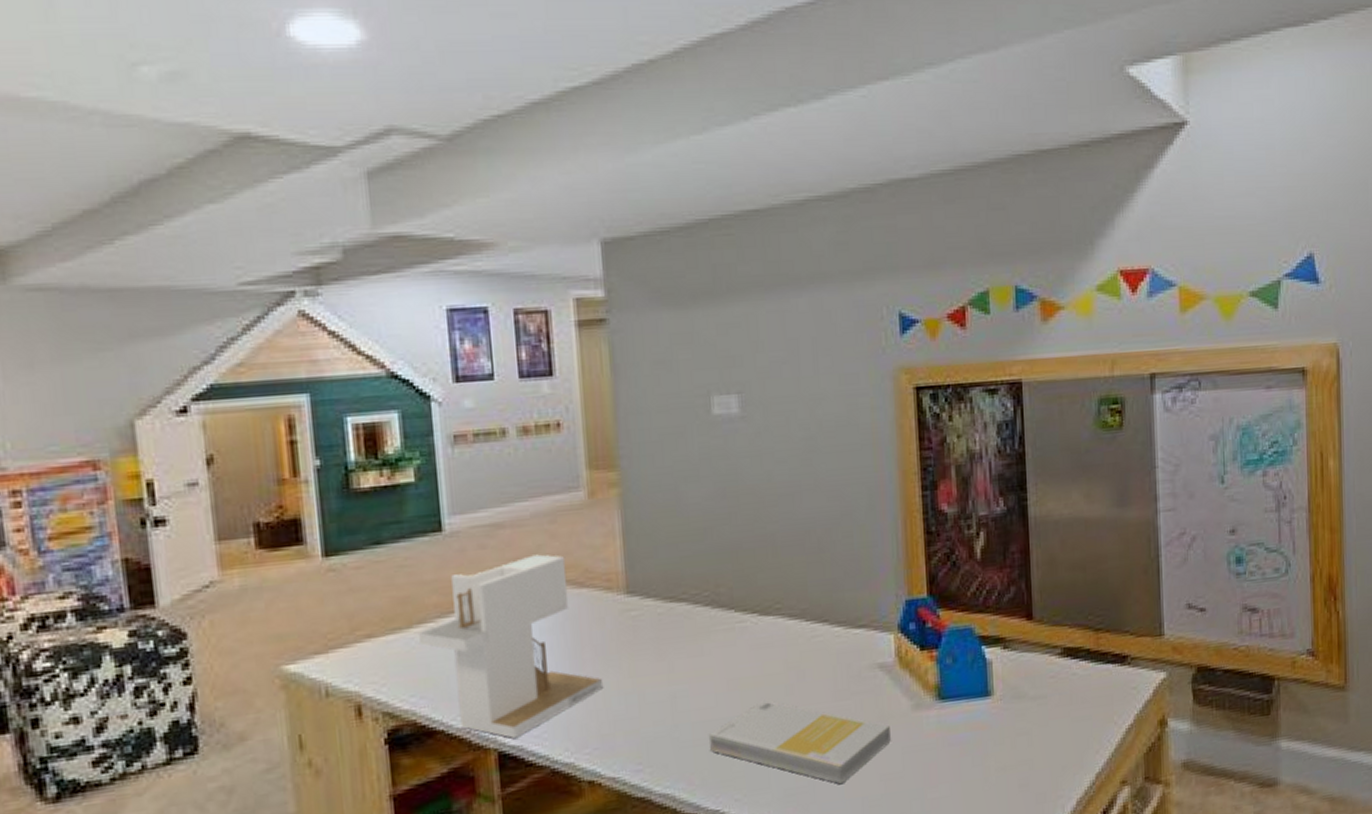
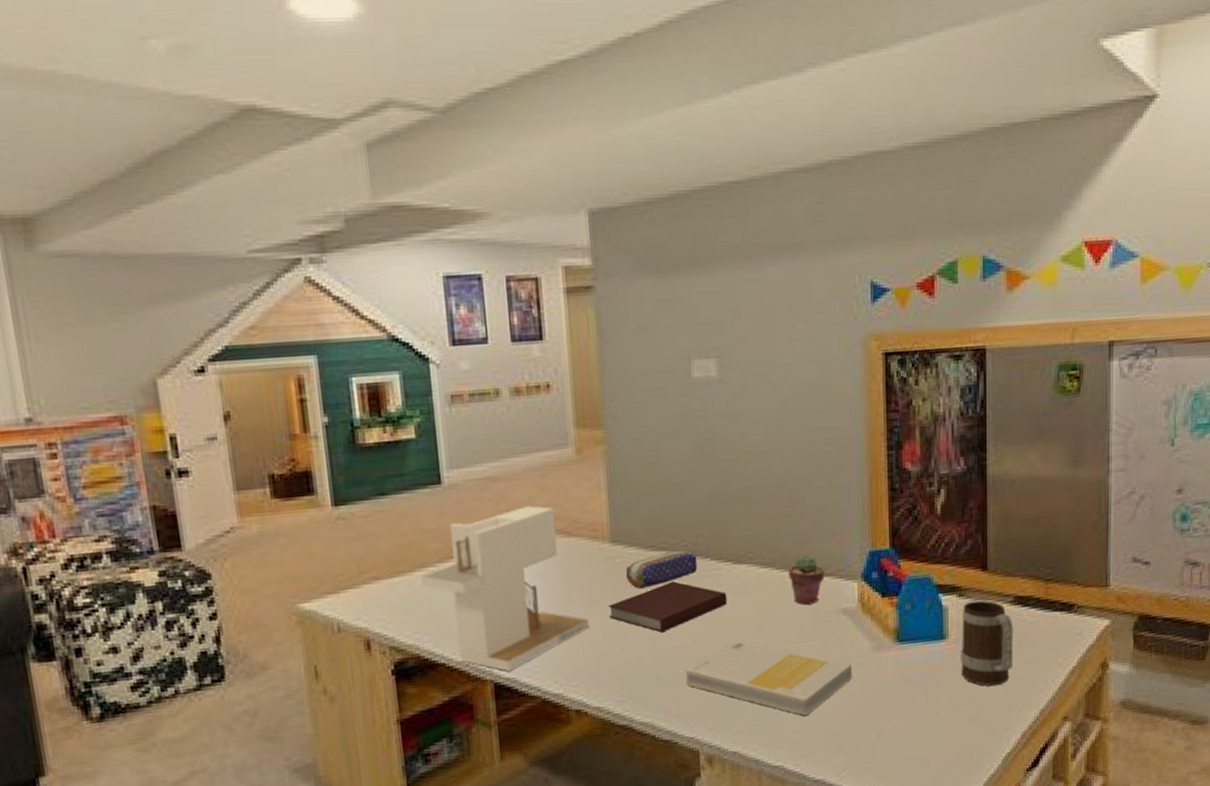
notebook: none [623,635,753,693] -> present [608,581,727,633]
pencil case: none [642,601,721,644] -> present [625,550,698,589]
potted succulent: none [819,604,859,660] -> present [788,554,825,605]
mug: none [1007,652,1065,748] -> present [961,600,1014,686]

